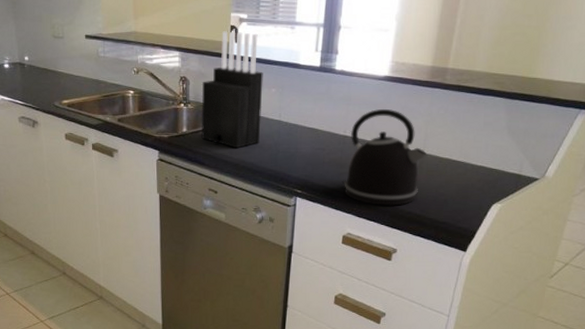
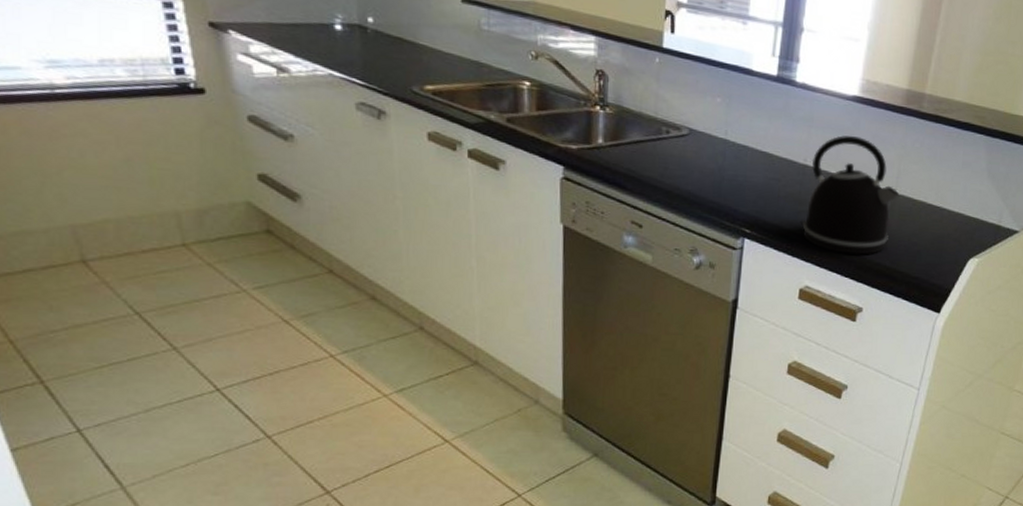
knife block: present [201,31,263,149] -> none [622,16,706,171]

